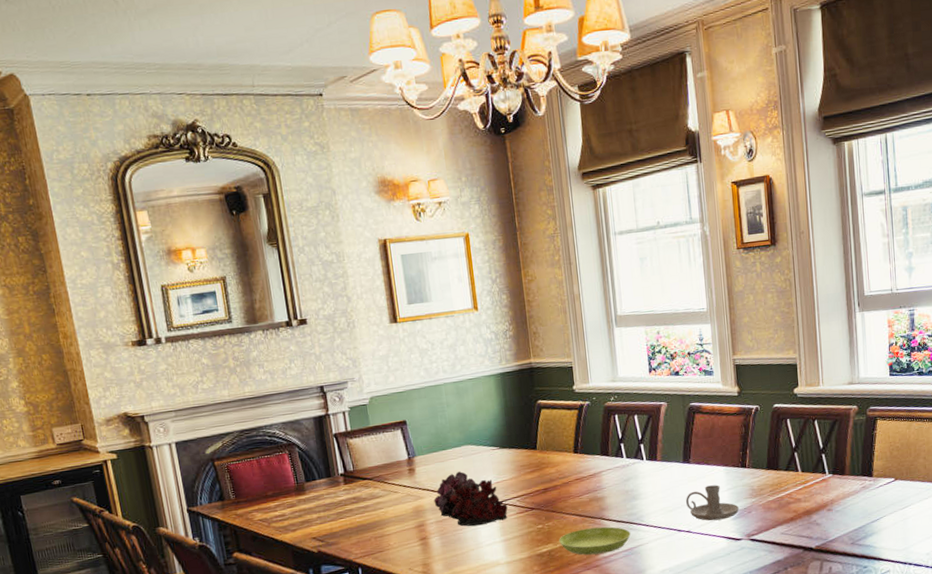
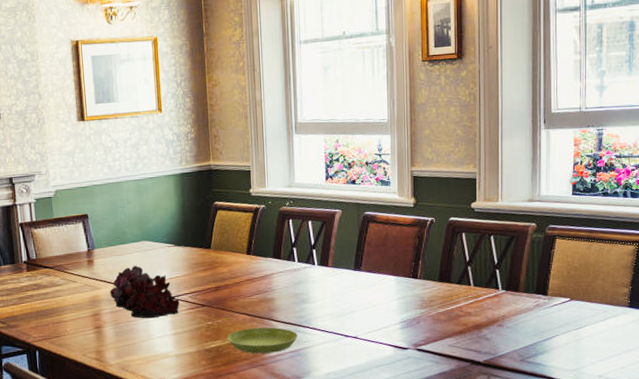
candle holder: present [686,485,740,521] -> none [355,293,408,329]

